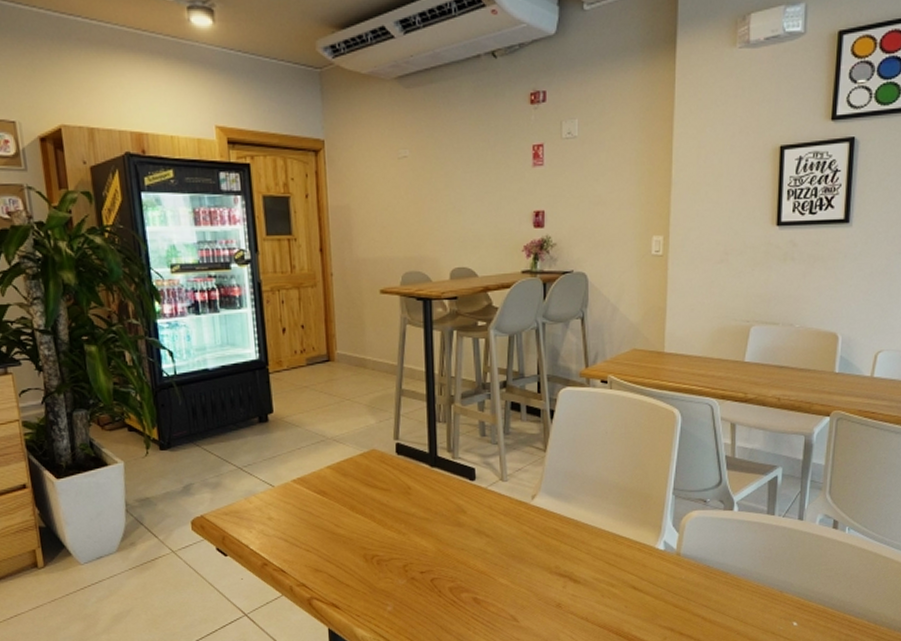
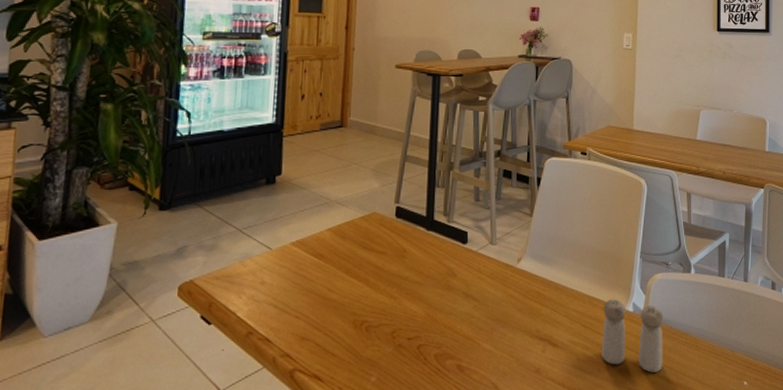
salt and pepper shaker: none [629,537,700,611] -> present [602,299,664,373]

